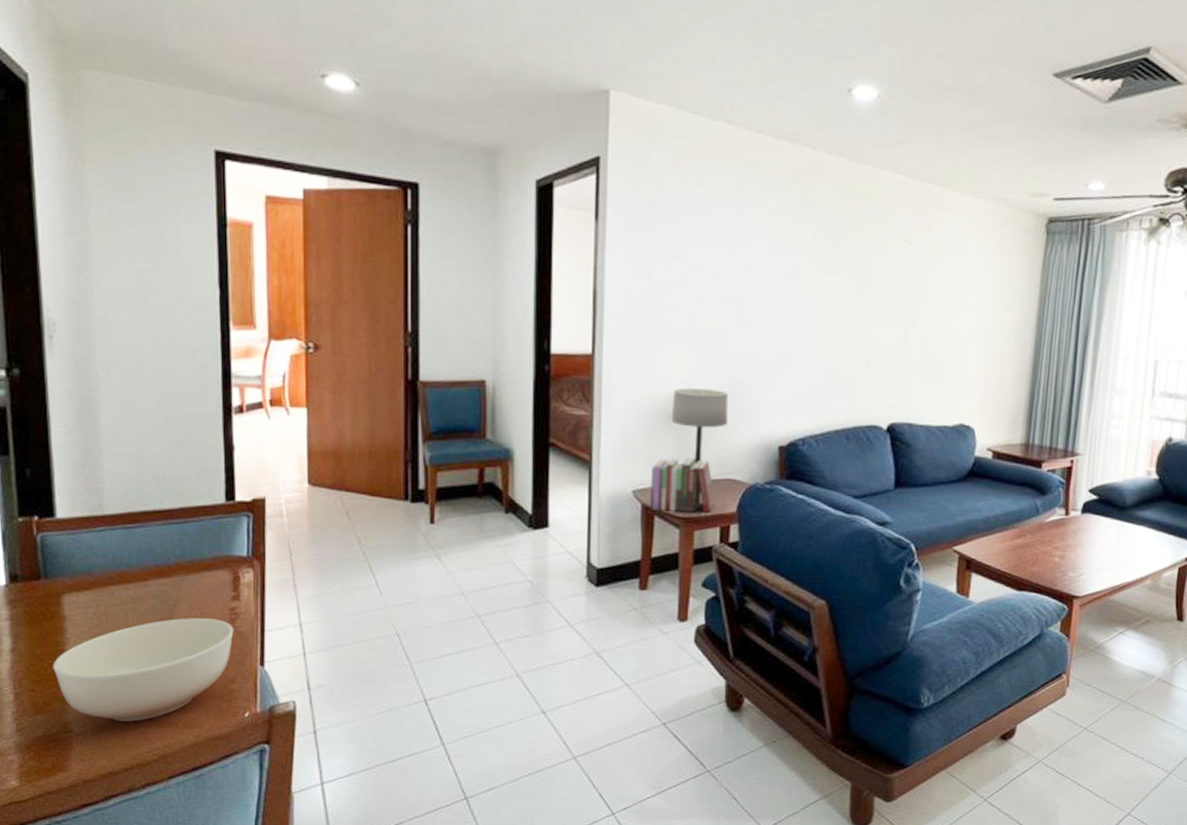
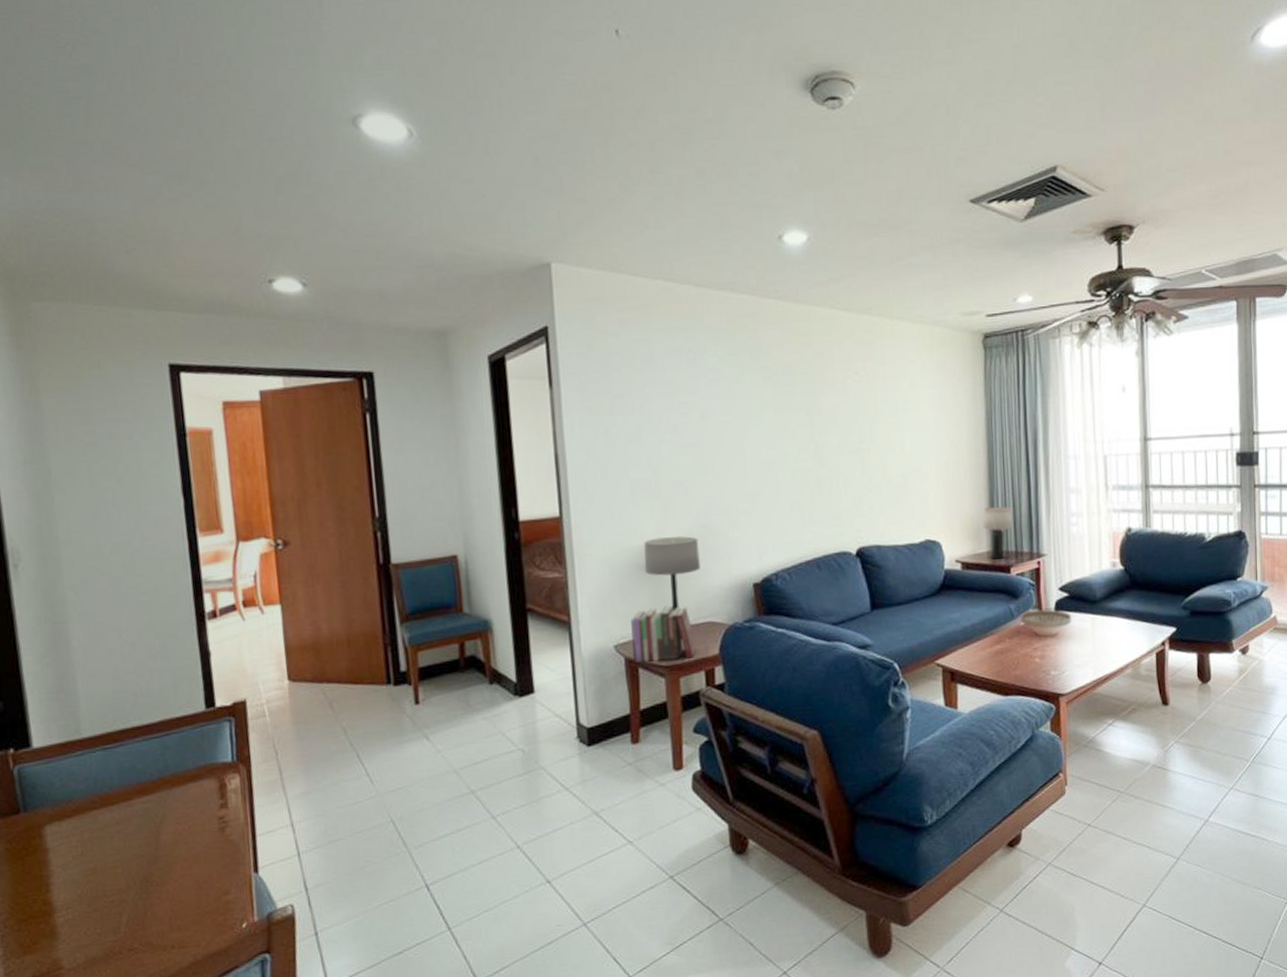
bowl: present [52,618,234,722] -> none [38,830,224,951]
table lamp: none [1019,398,1052,453] -> present [982,506,1013,559]
decorative bowl: none [1045,508,1097,538] -> present [1020,609,1071,638]

